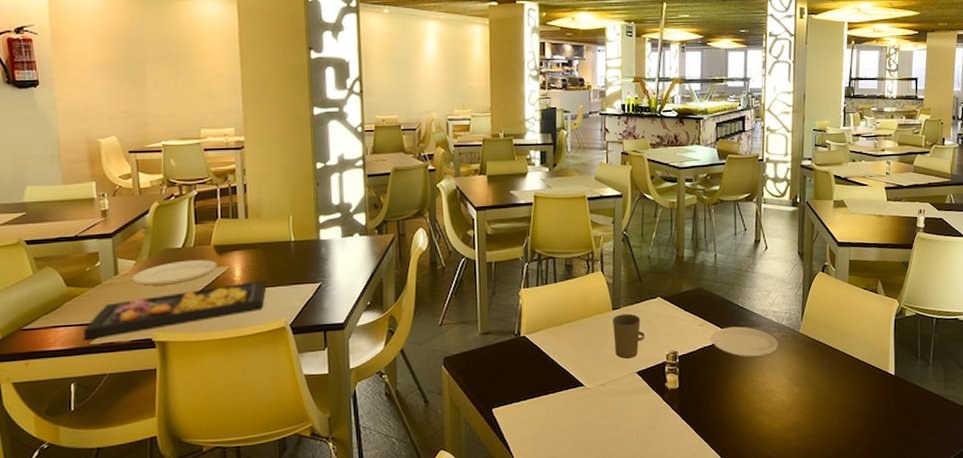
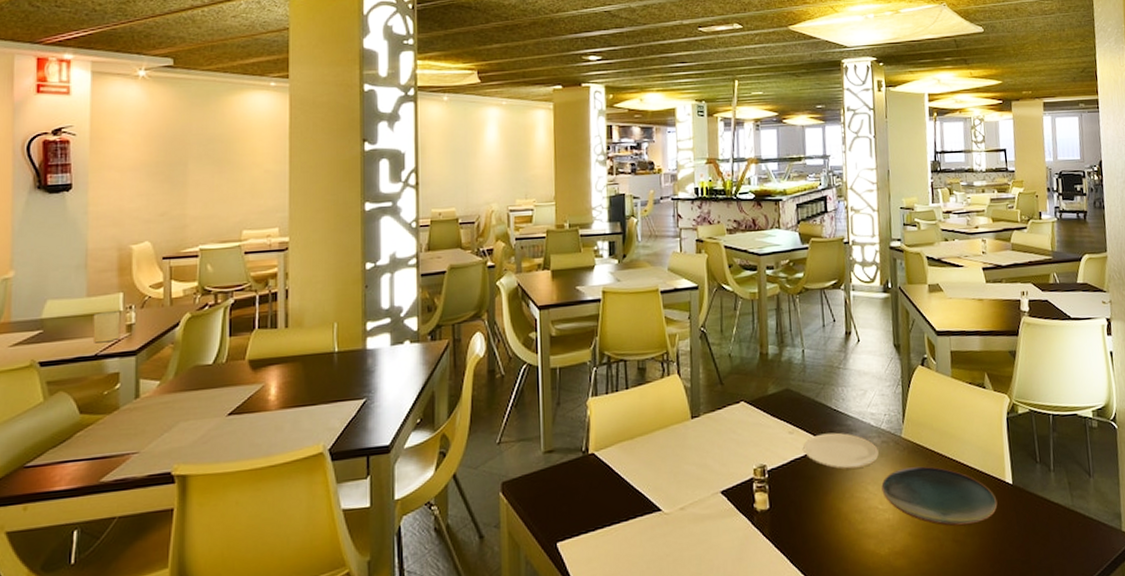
cup: none [70,198,96,226] -> present [92,311,121,343]
food tray: present [84,279,266,342] -> none [94,397,303,479]
plate: present [132,259,218,286] -> none [154,376,251,410]
cup: present [613,313,645,359] -> none [692,422,729,476]
plate: none [779,357,880,408] -> present [881,466,998,527]

